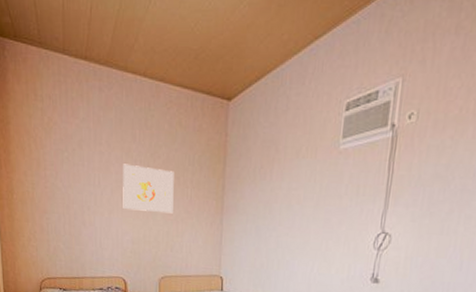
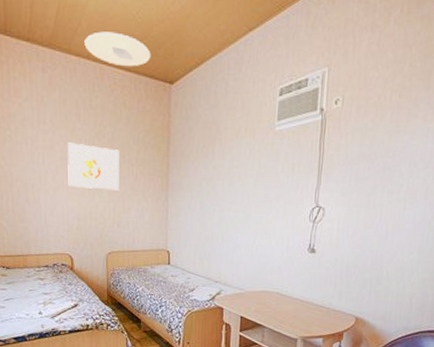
ceiling light: none [141,46,209,84] -> present [84,31,151,67]

